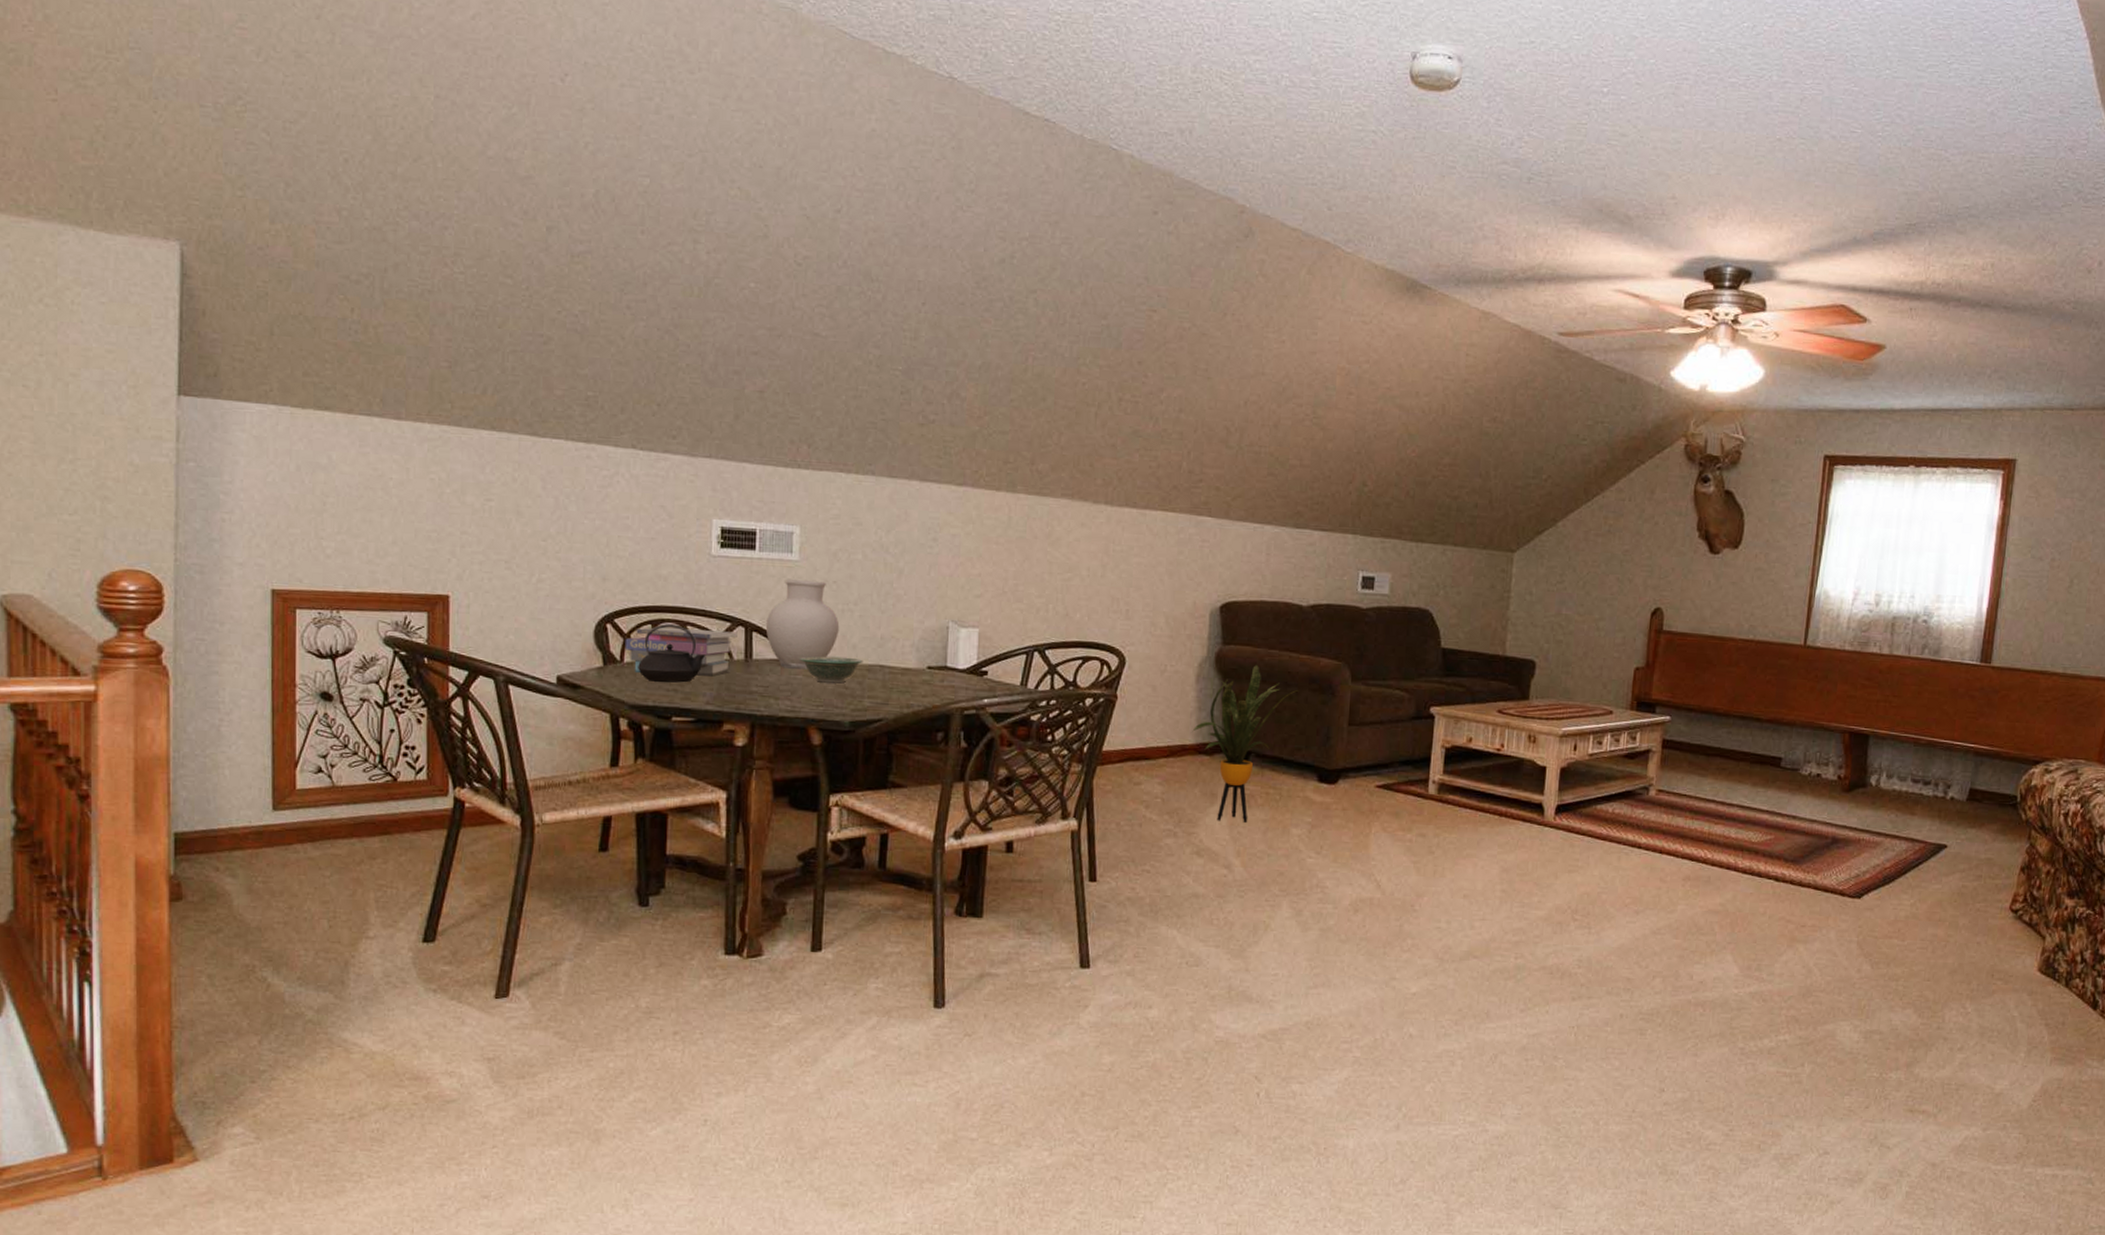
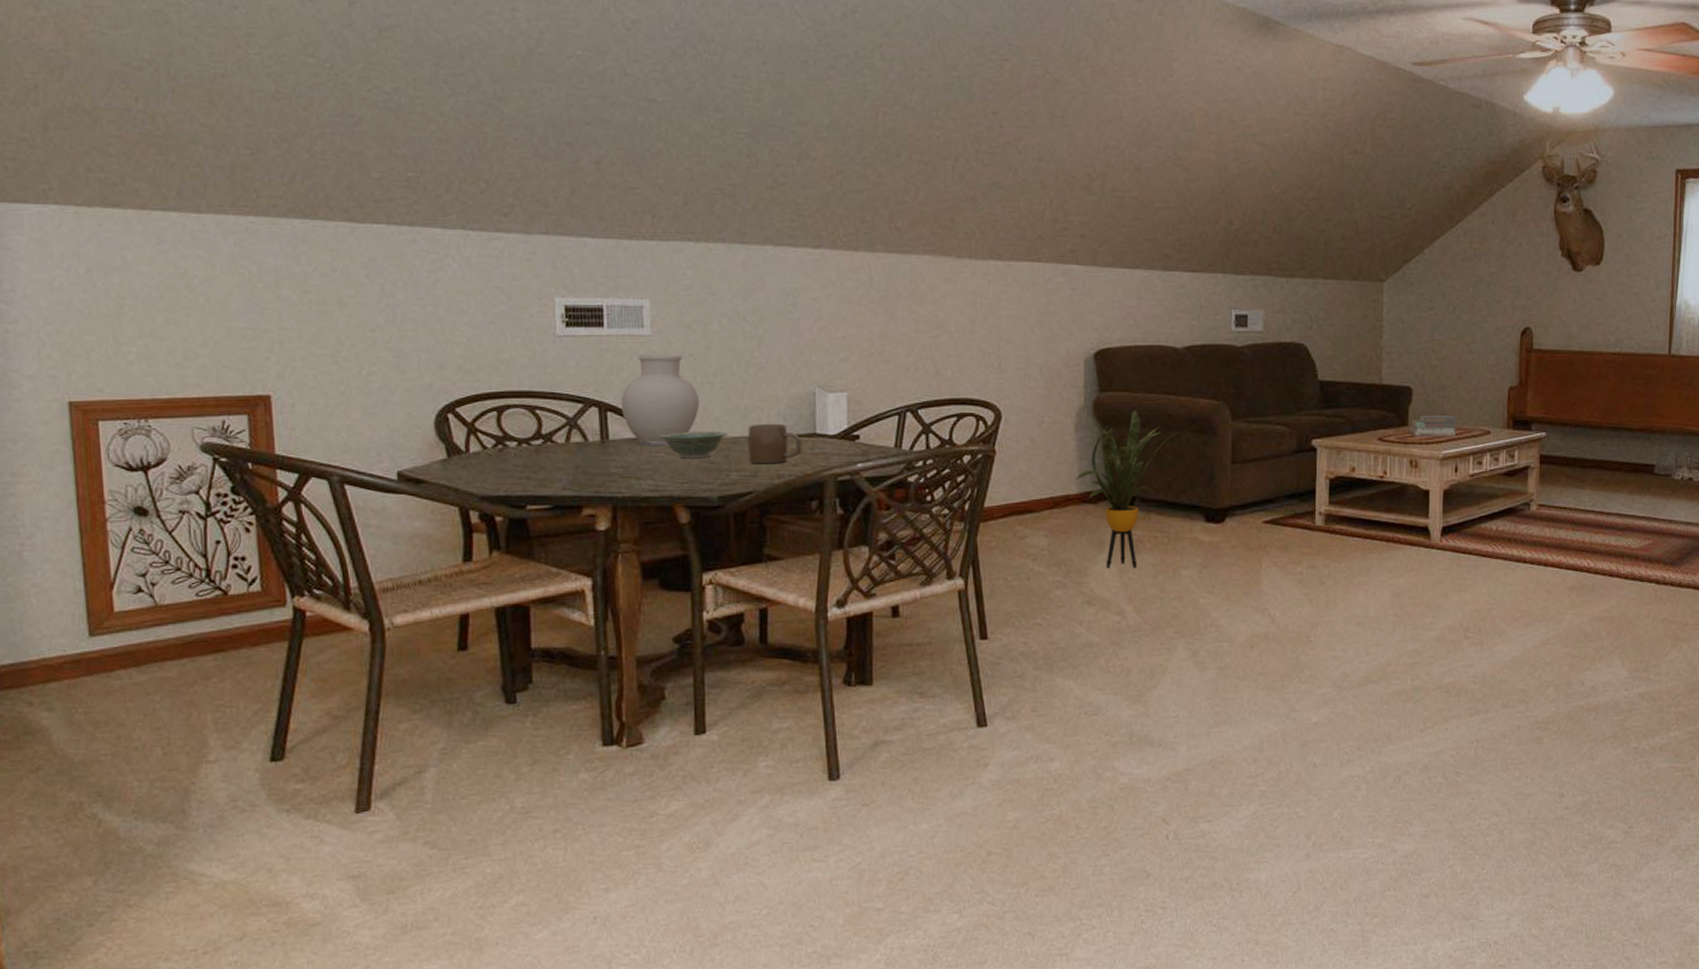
books: present [625,627,737,677] -> none [469,412,591,463]
teapot: present [638,624,706,683] -> none [485,409,559,470]
mug: none [881,653,932,694] -> present [748,423,802,464]
books: none [1529,690,1580,715] -> present [1408,415,1458,438]

